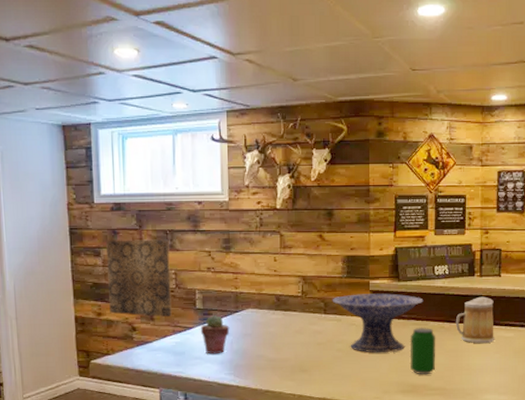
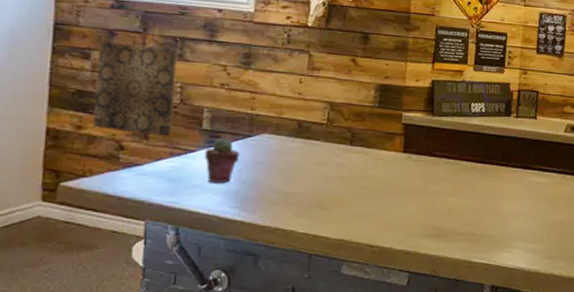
decorative bowl: present [332,293,424,353] -> none [360,126,458,192]
beverage can: present [409,327,436,374] -> none [438,166,468,217]
mug: present [455,296,495,343] -> none [488,138,528,187]

